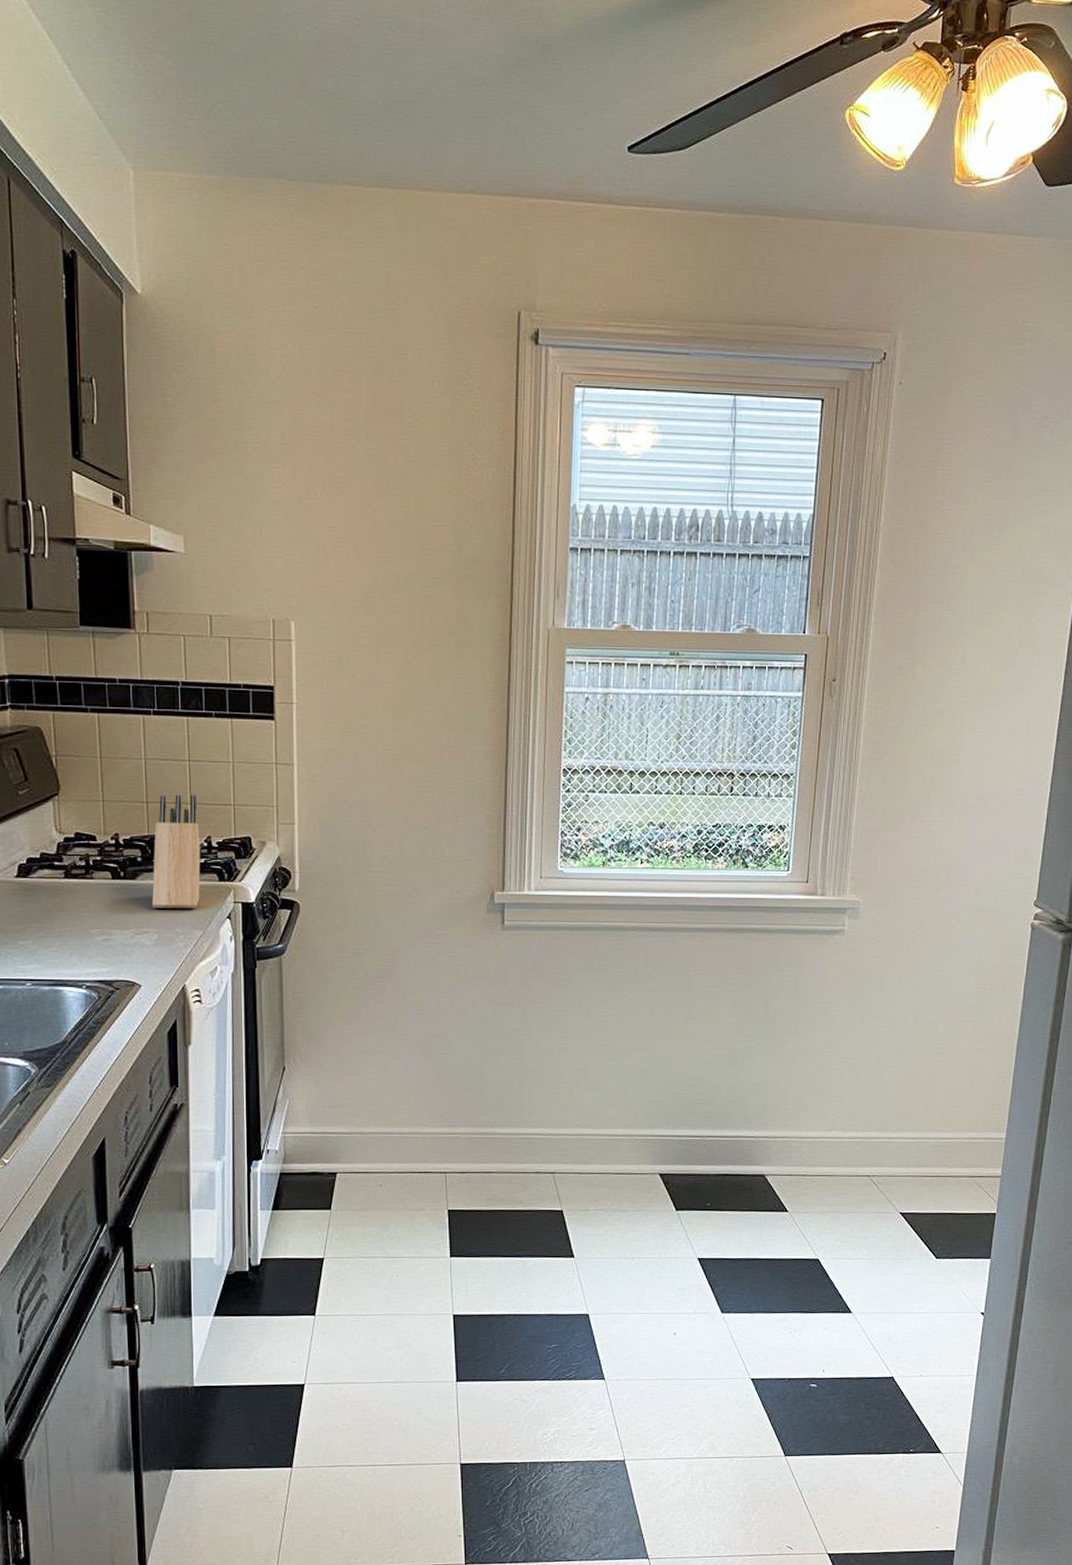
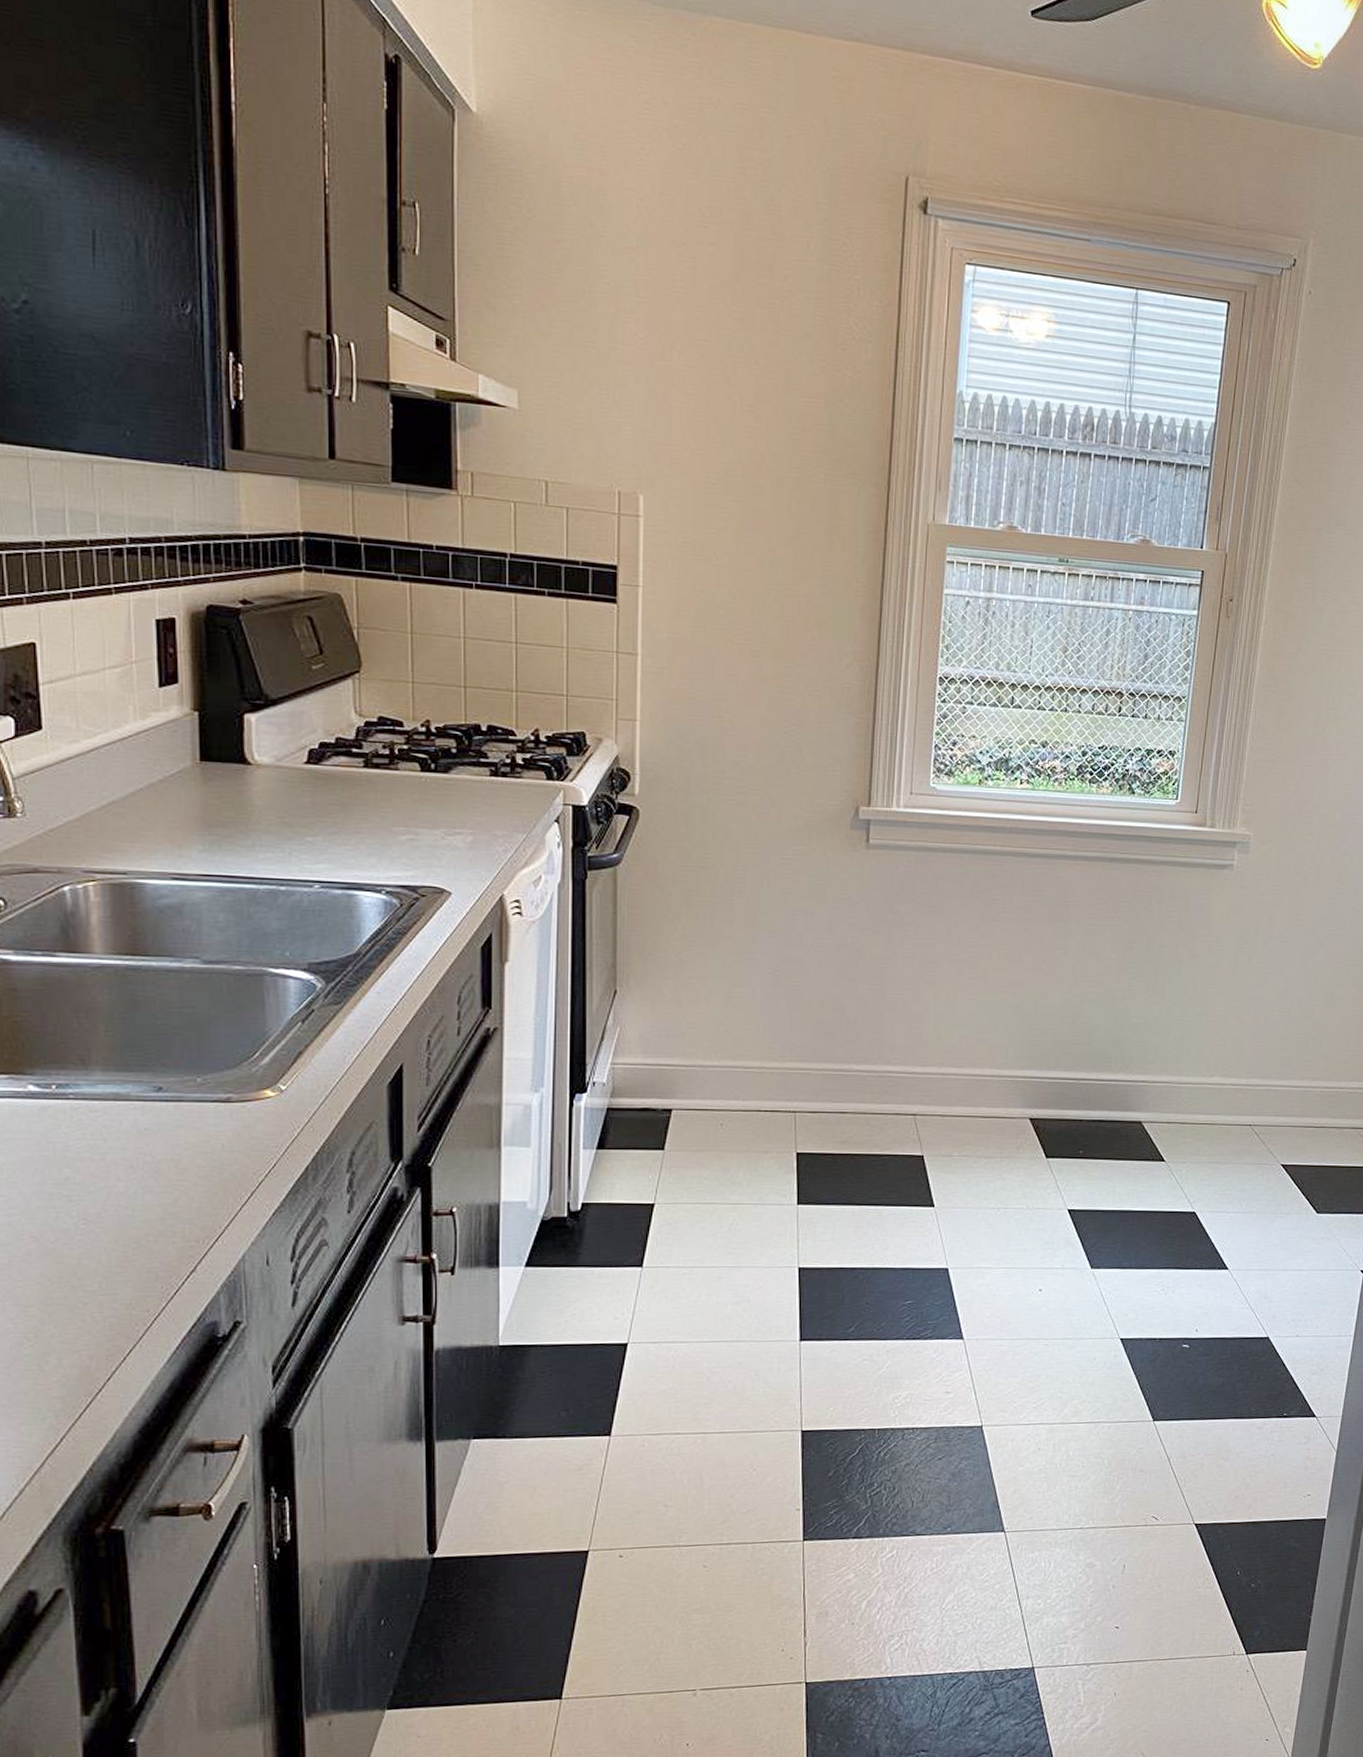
knife block: present [152,794,201,908] -> none [468,680,526,809]

